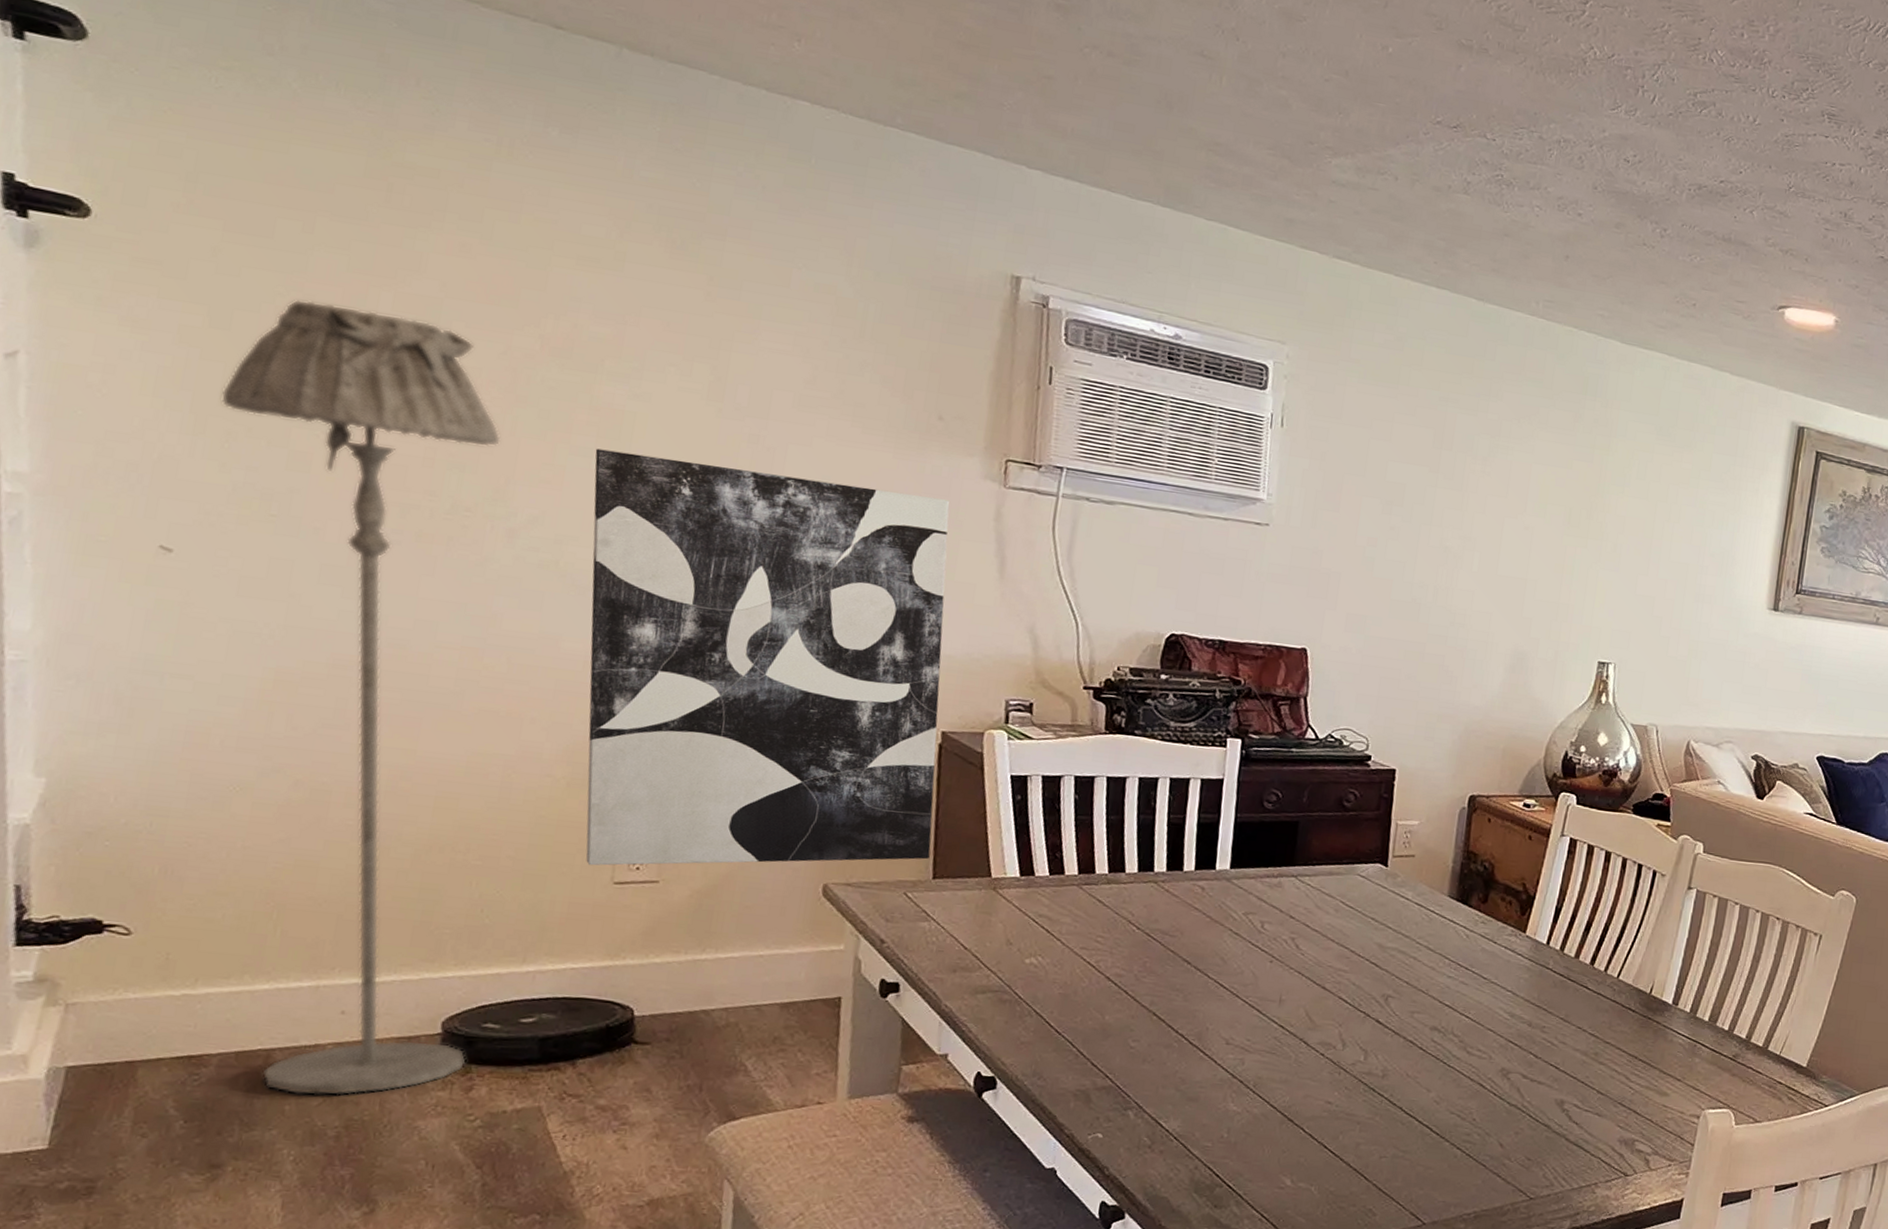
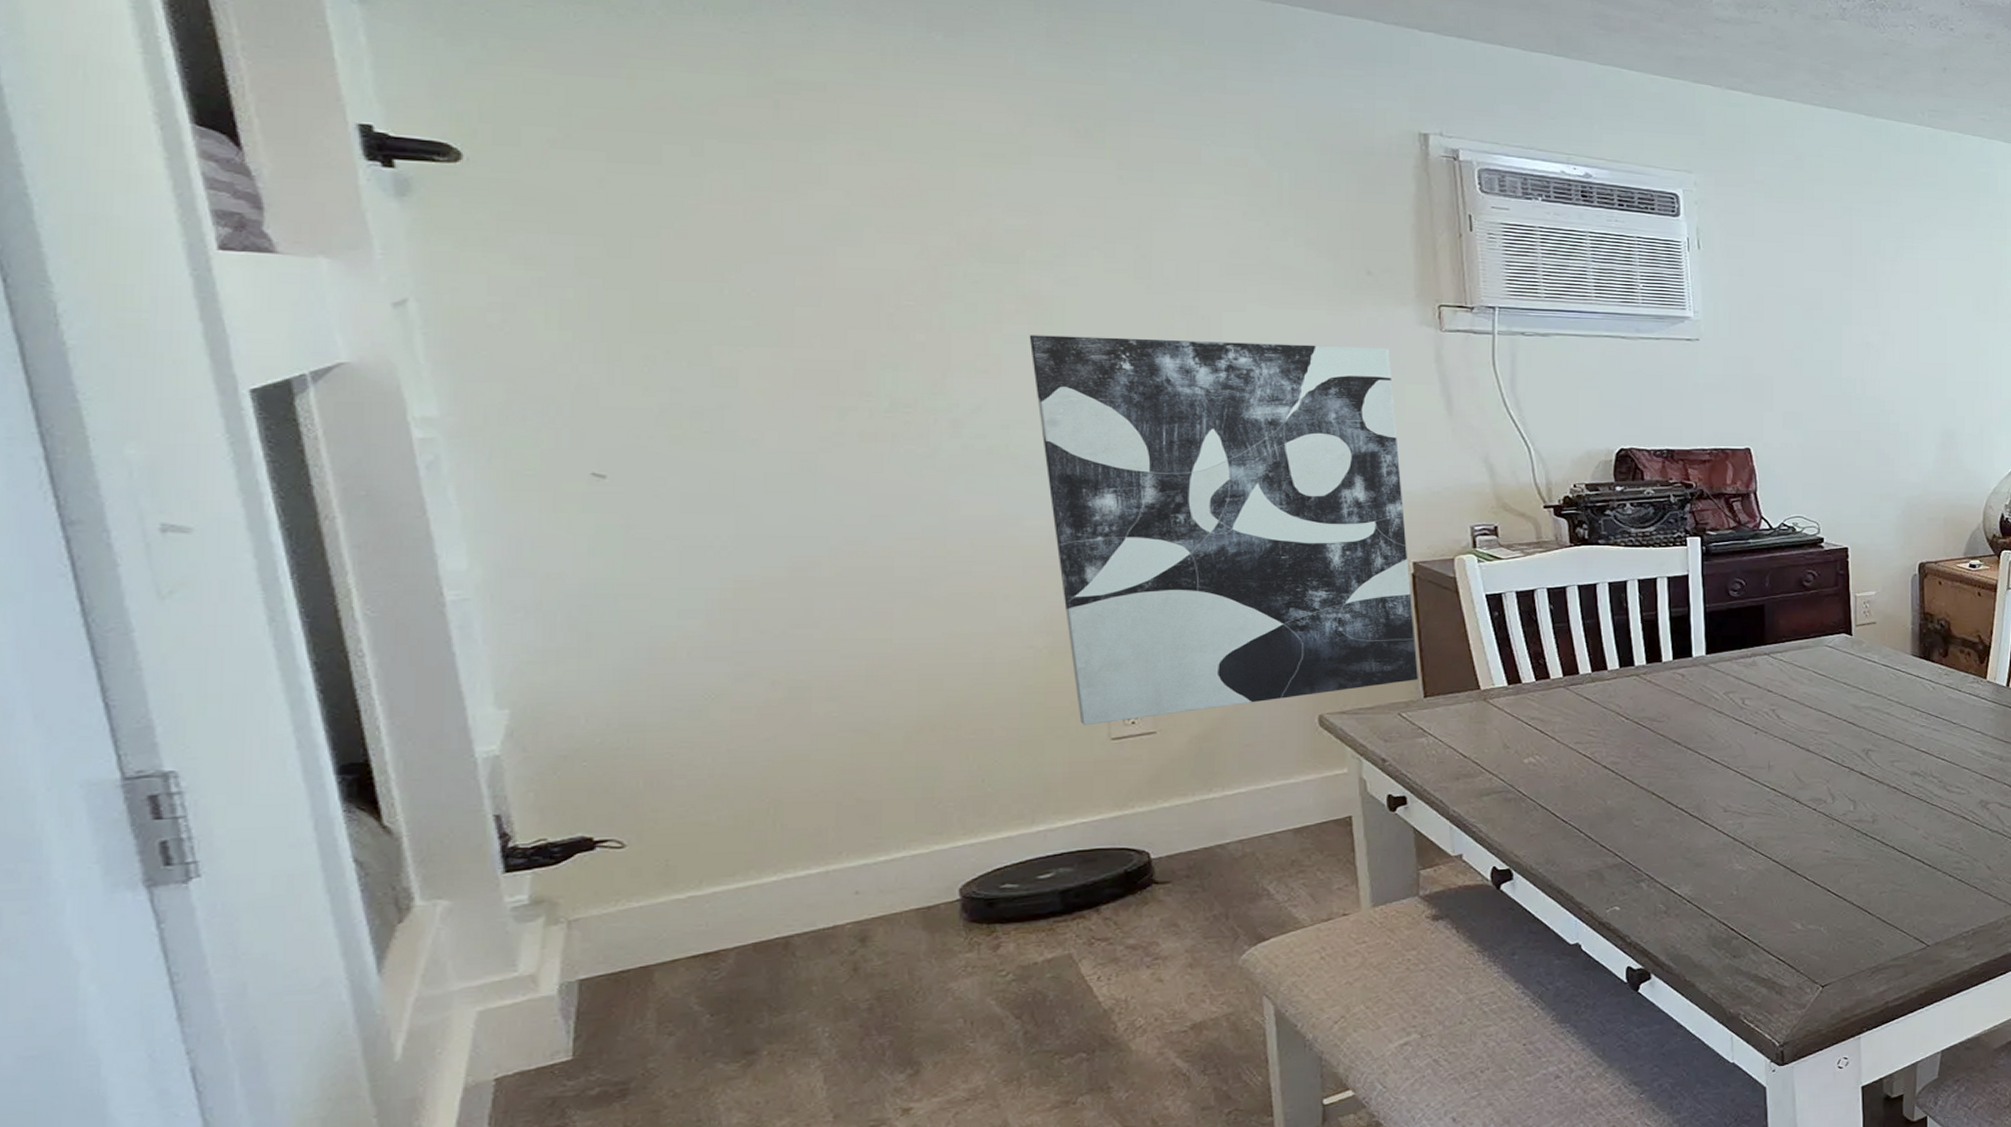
floor lamp: present [220,299,501,1096] -> none [631,221,990,976]

